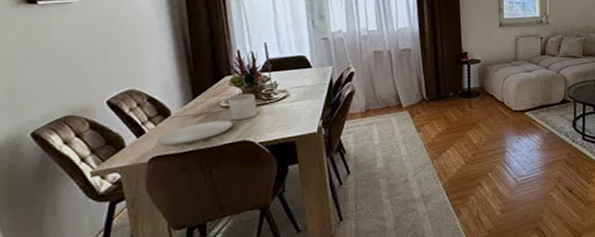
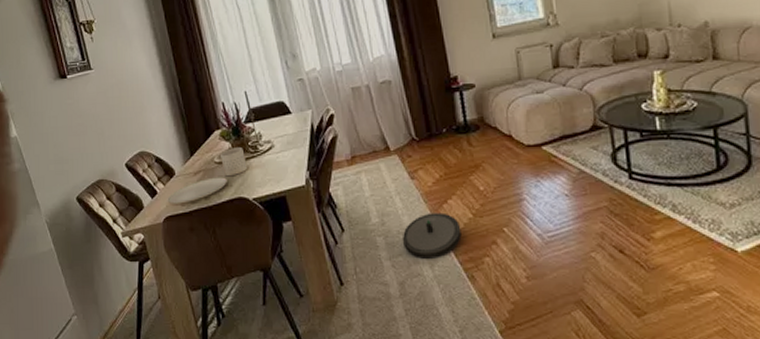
robot vacuum: none [403,160,455,197] -> present [403,212,462,259]

